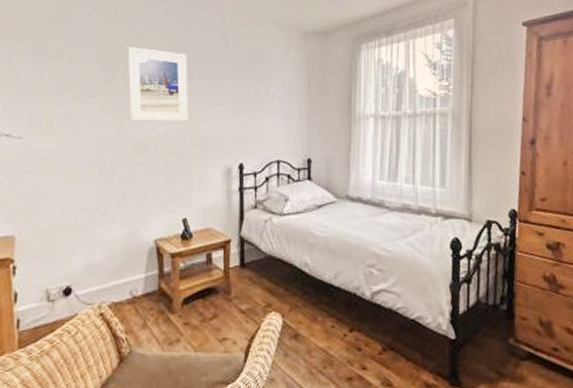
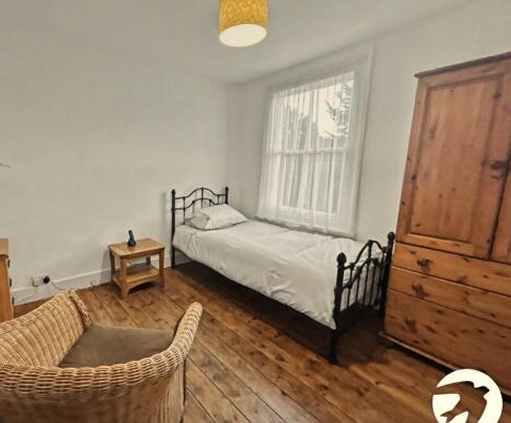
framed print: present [127,47,189,122] -> none [86,96,134,156]

